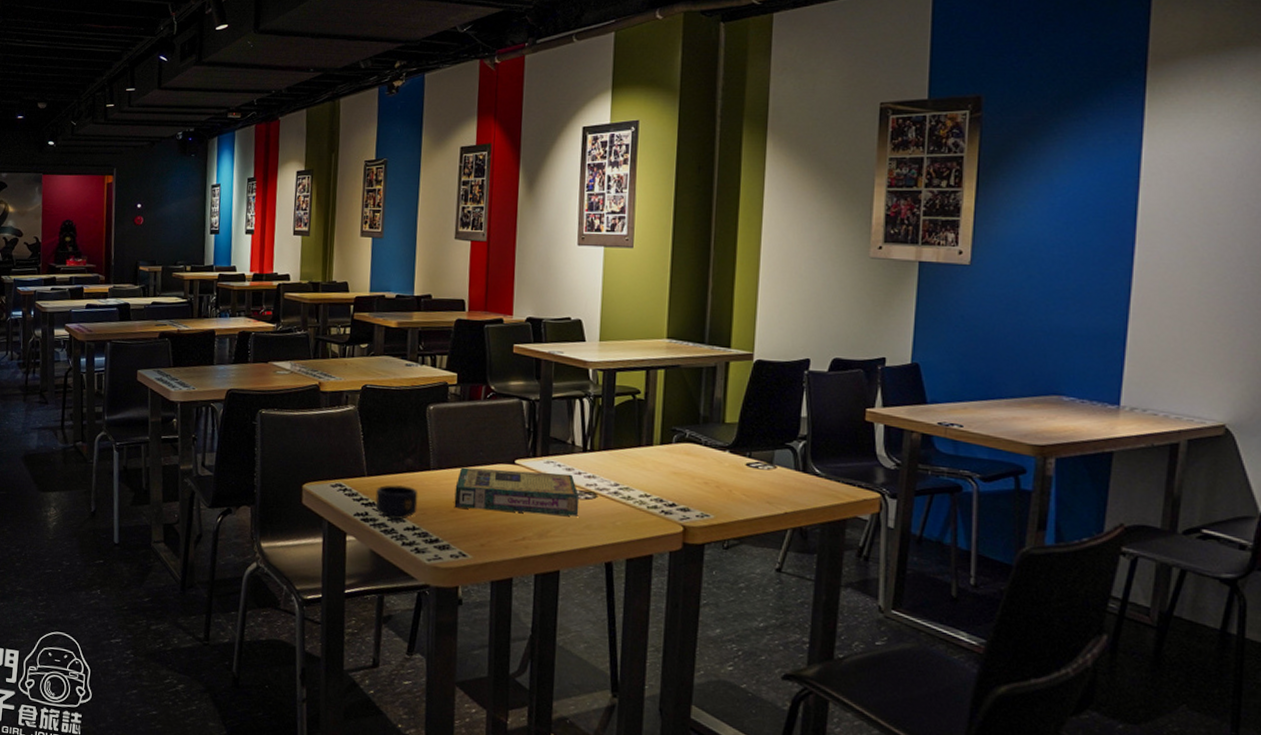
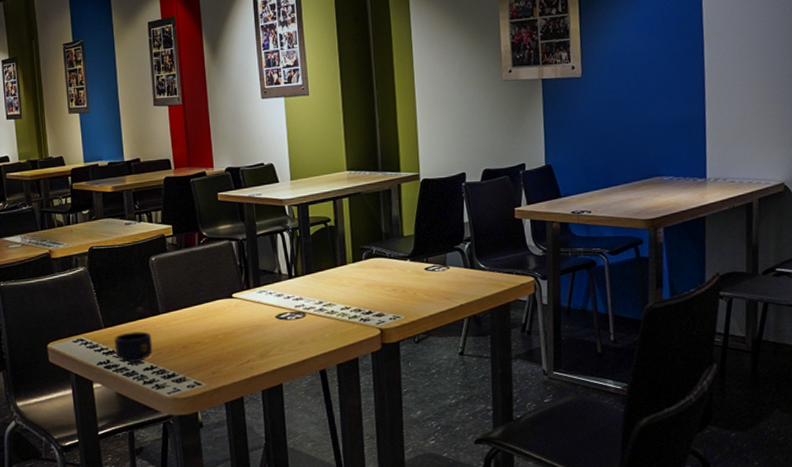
video game box: present [454,467,579,516] -> none [183,299,292,343]

